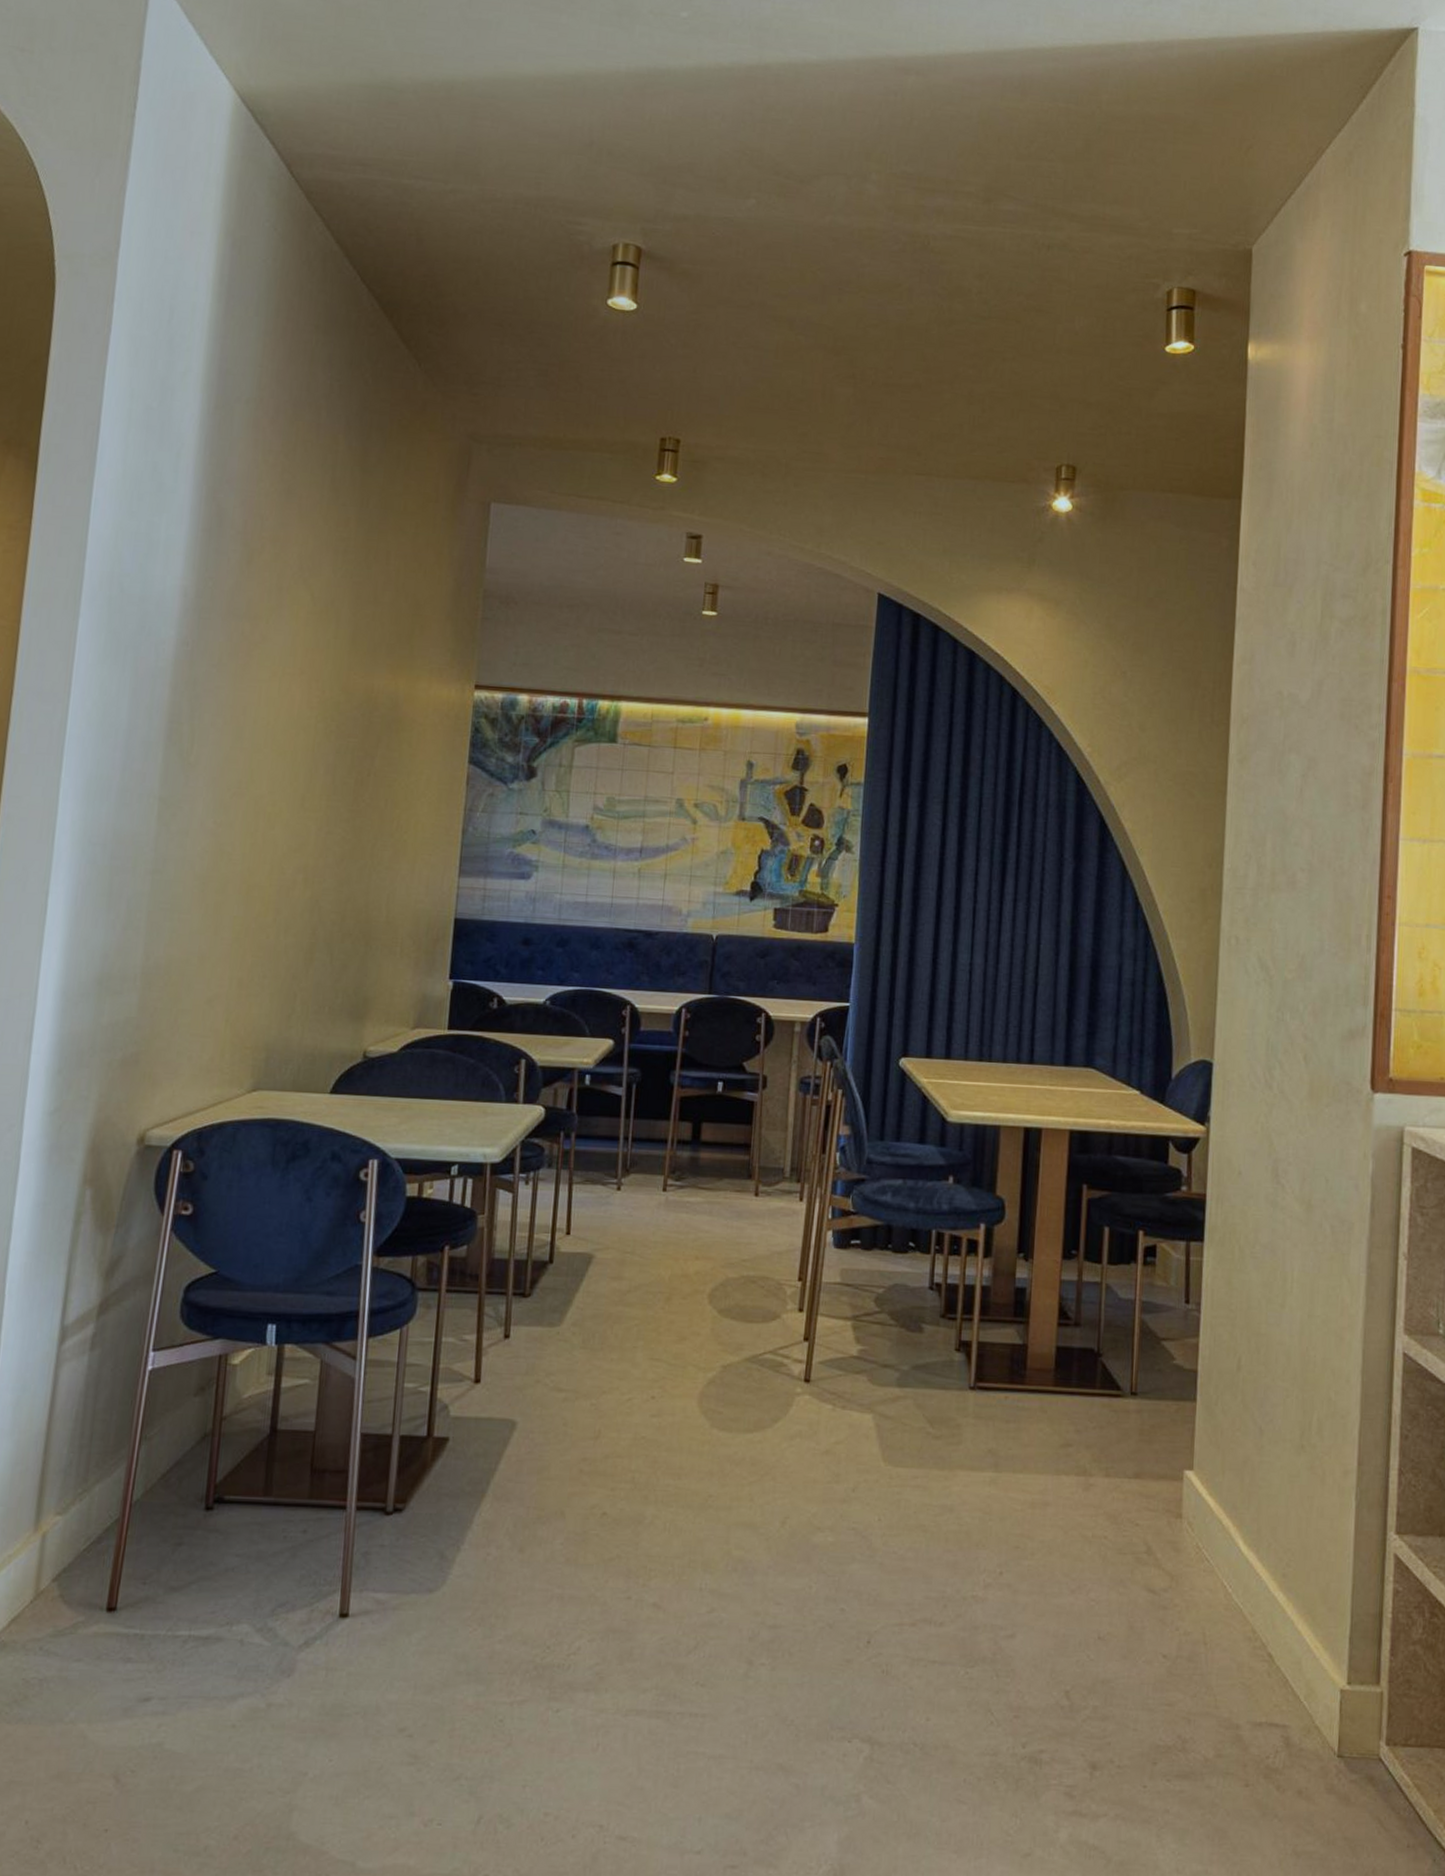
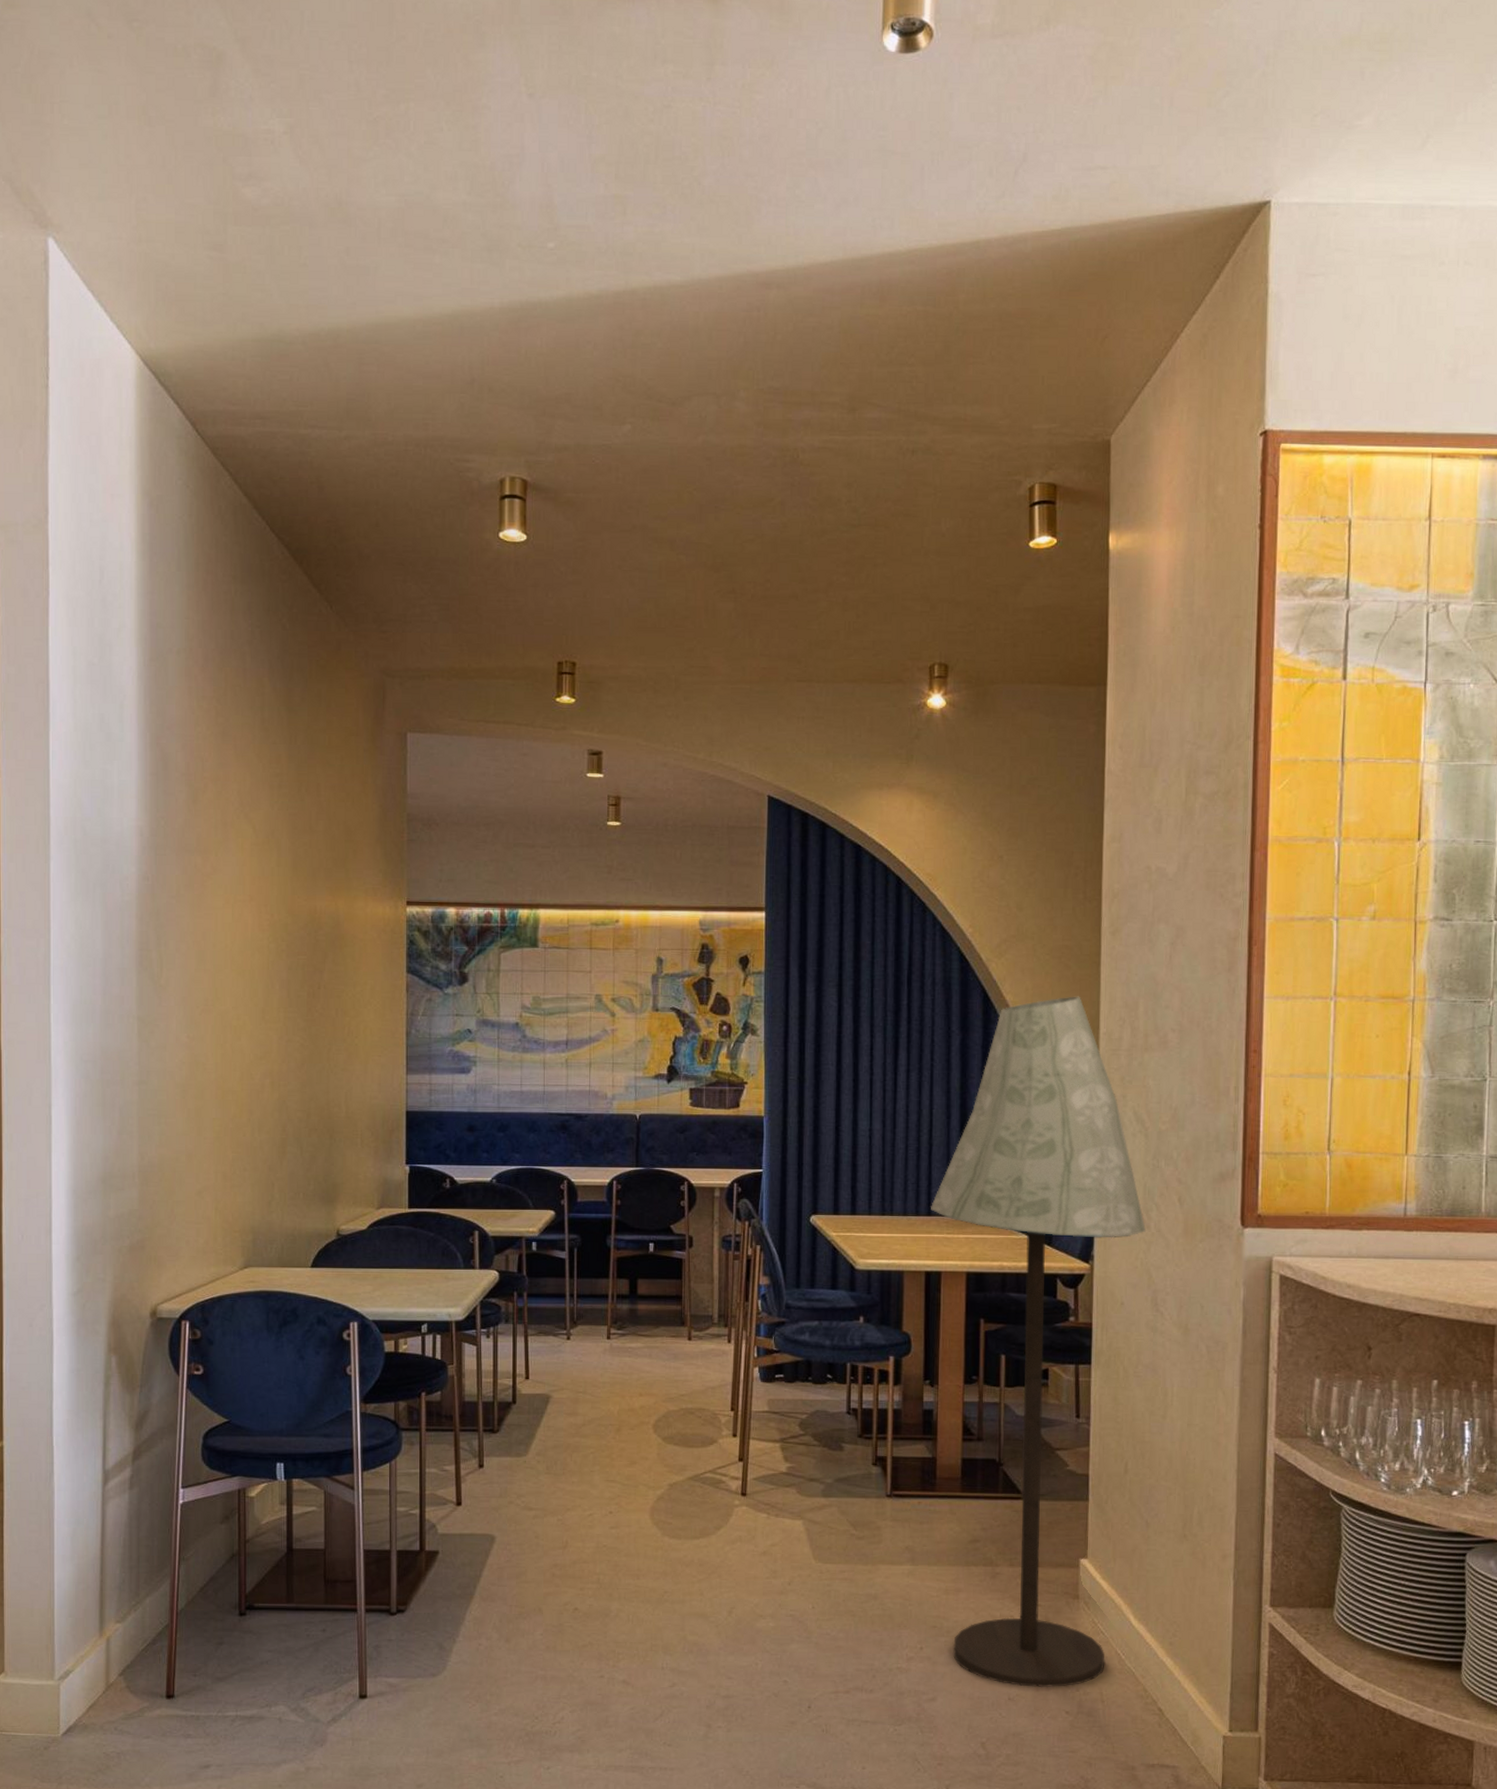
floor lamp: none [1033,827,1268,1626] -> present [931,996,1146,1688]

